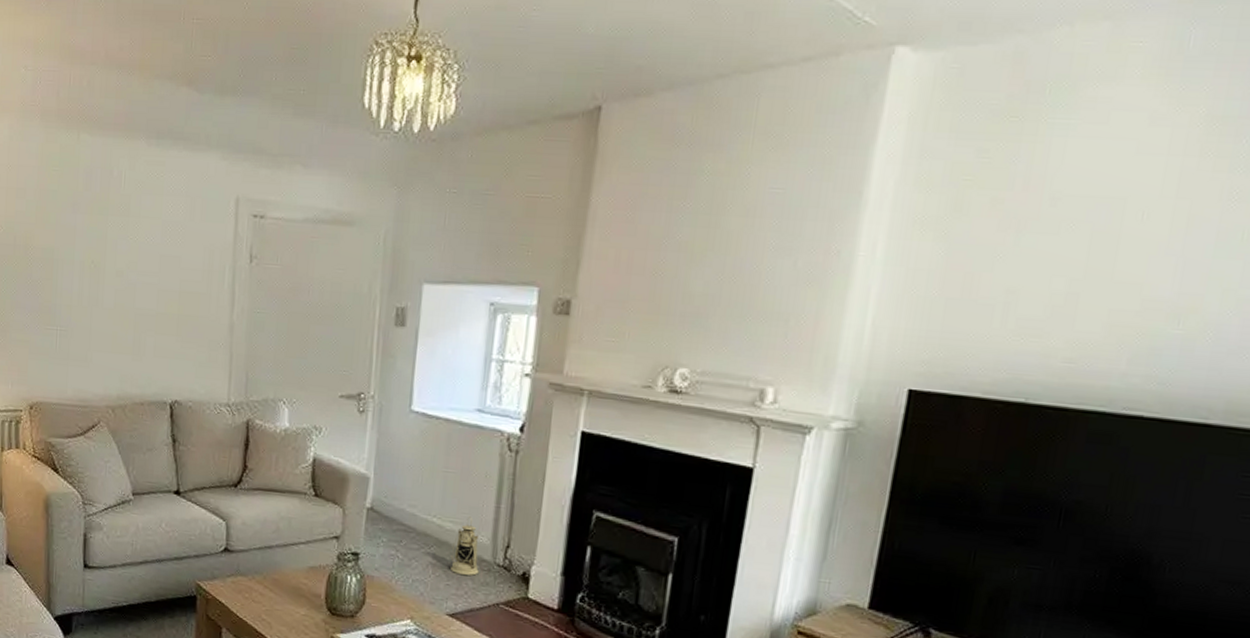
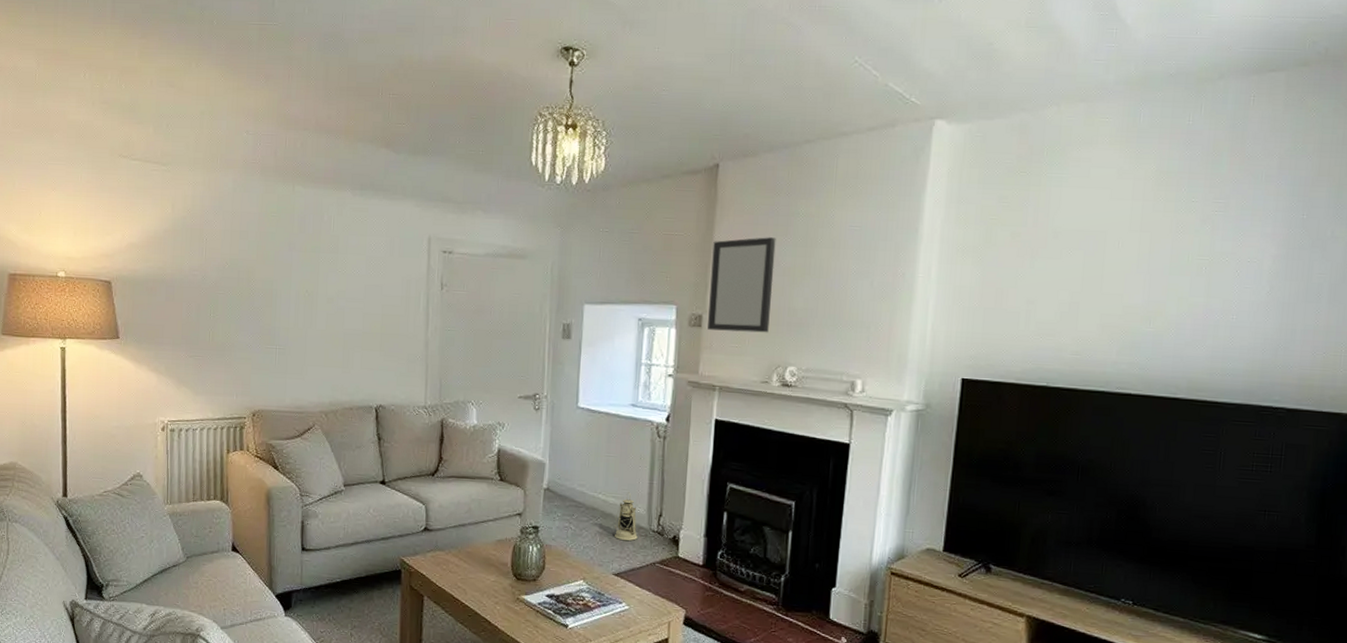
home mirror: none [577,201,672,325] -> present [708,237,776,333]

